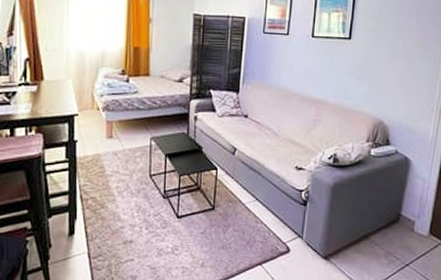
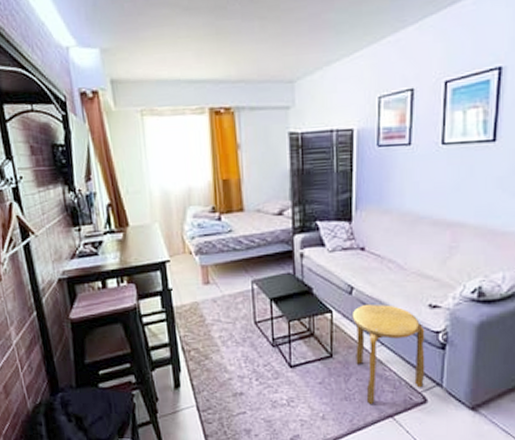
stool: none [233,163,292,253] -> present [352,303,425,404]

